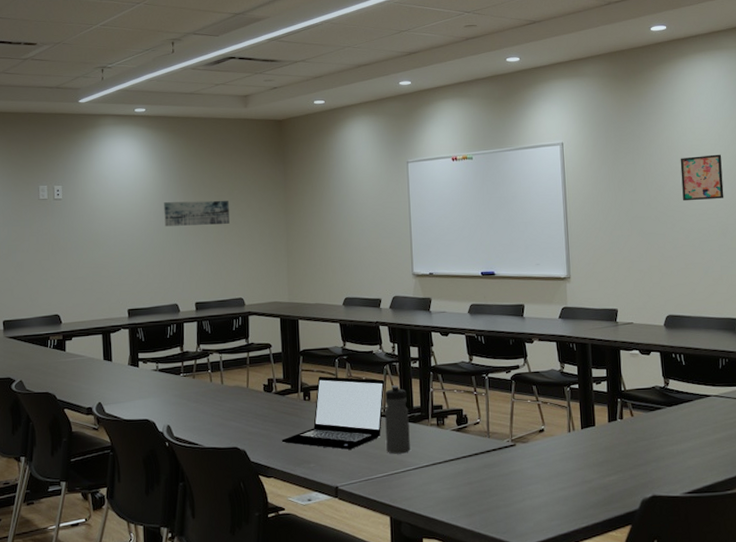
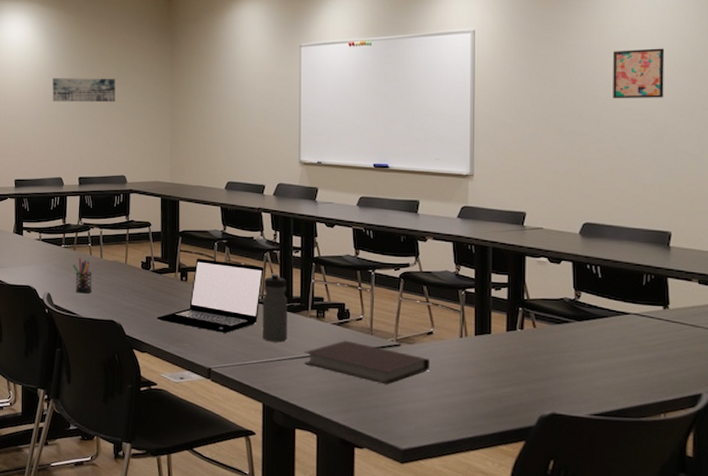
pen holder: none [193,385,214,423] -> present [73,257,92,294]
notebook: none [427,445,543,485] -> present [304,340,430,385]

